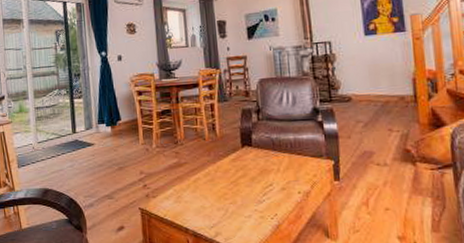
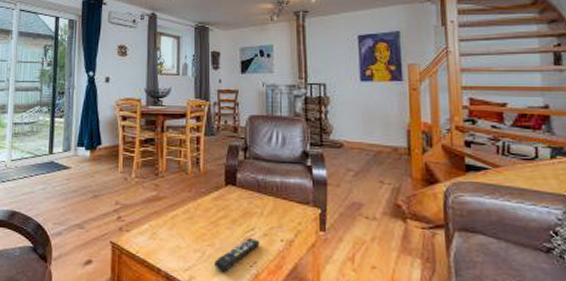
remote control: none [237,192,279,225] -> present [214,237,260,272]

